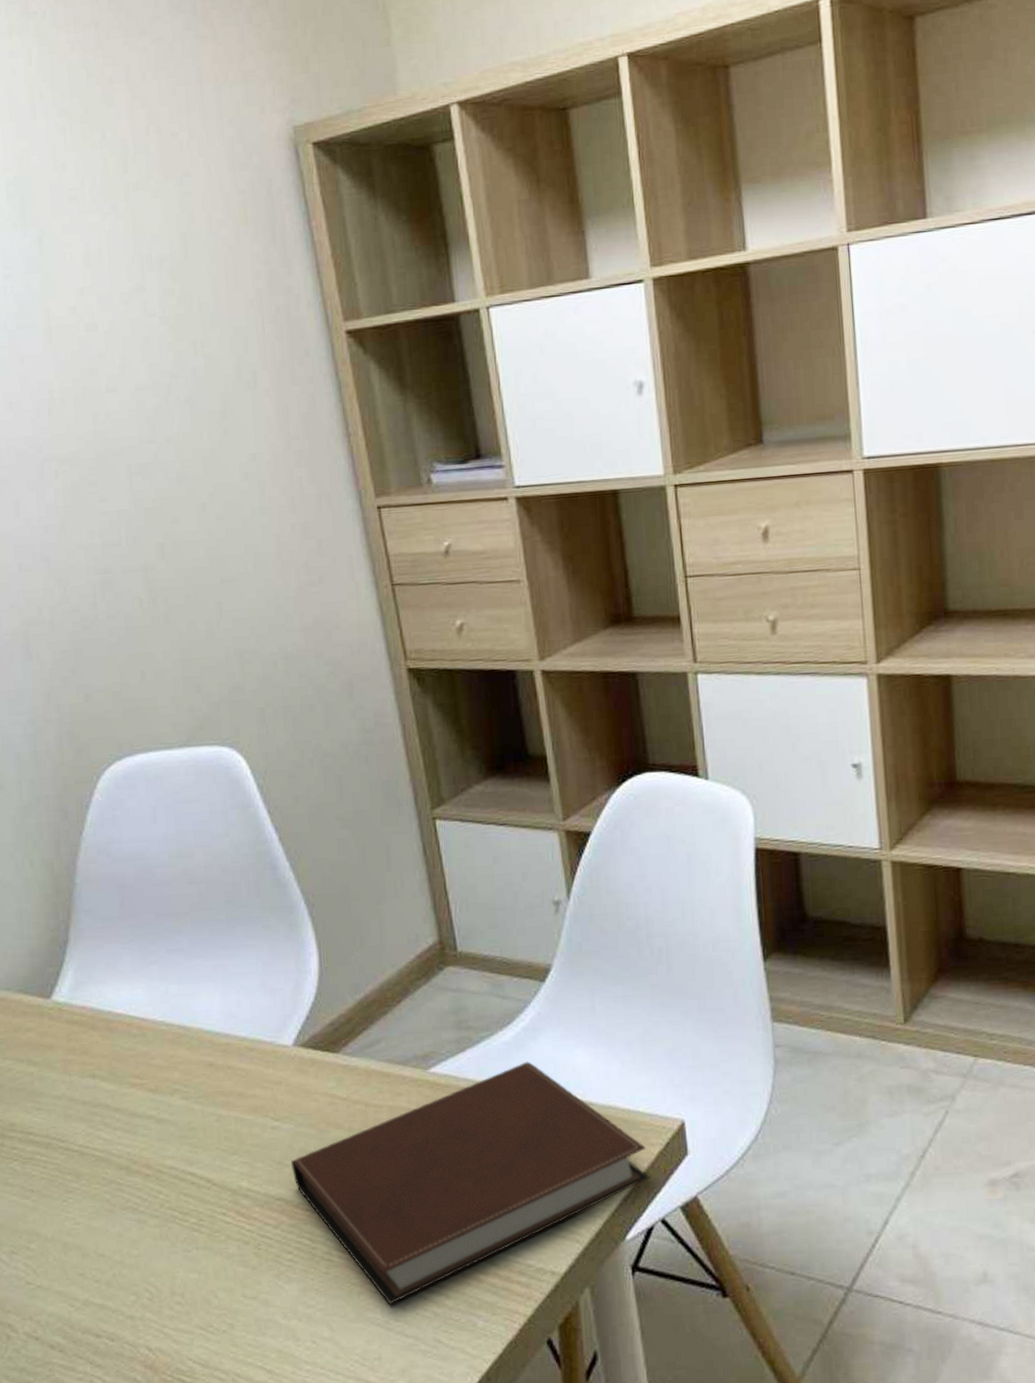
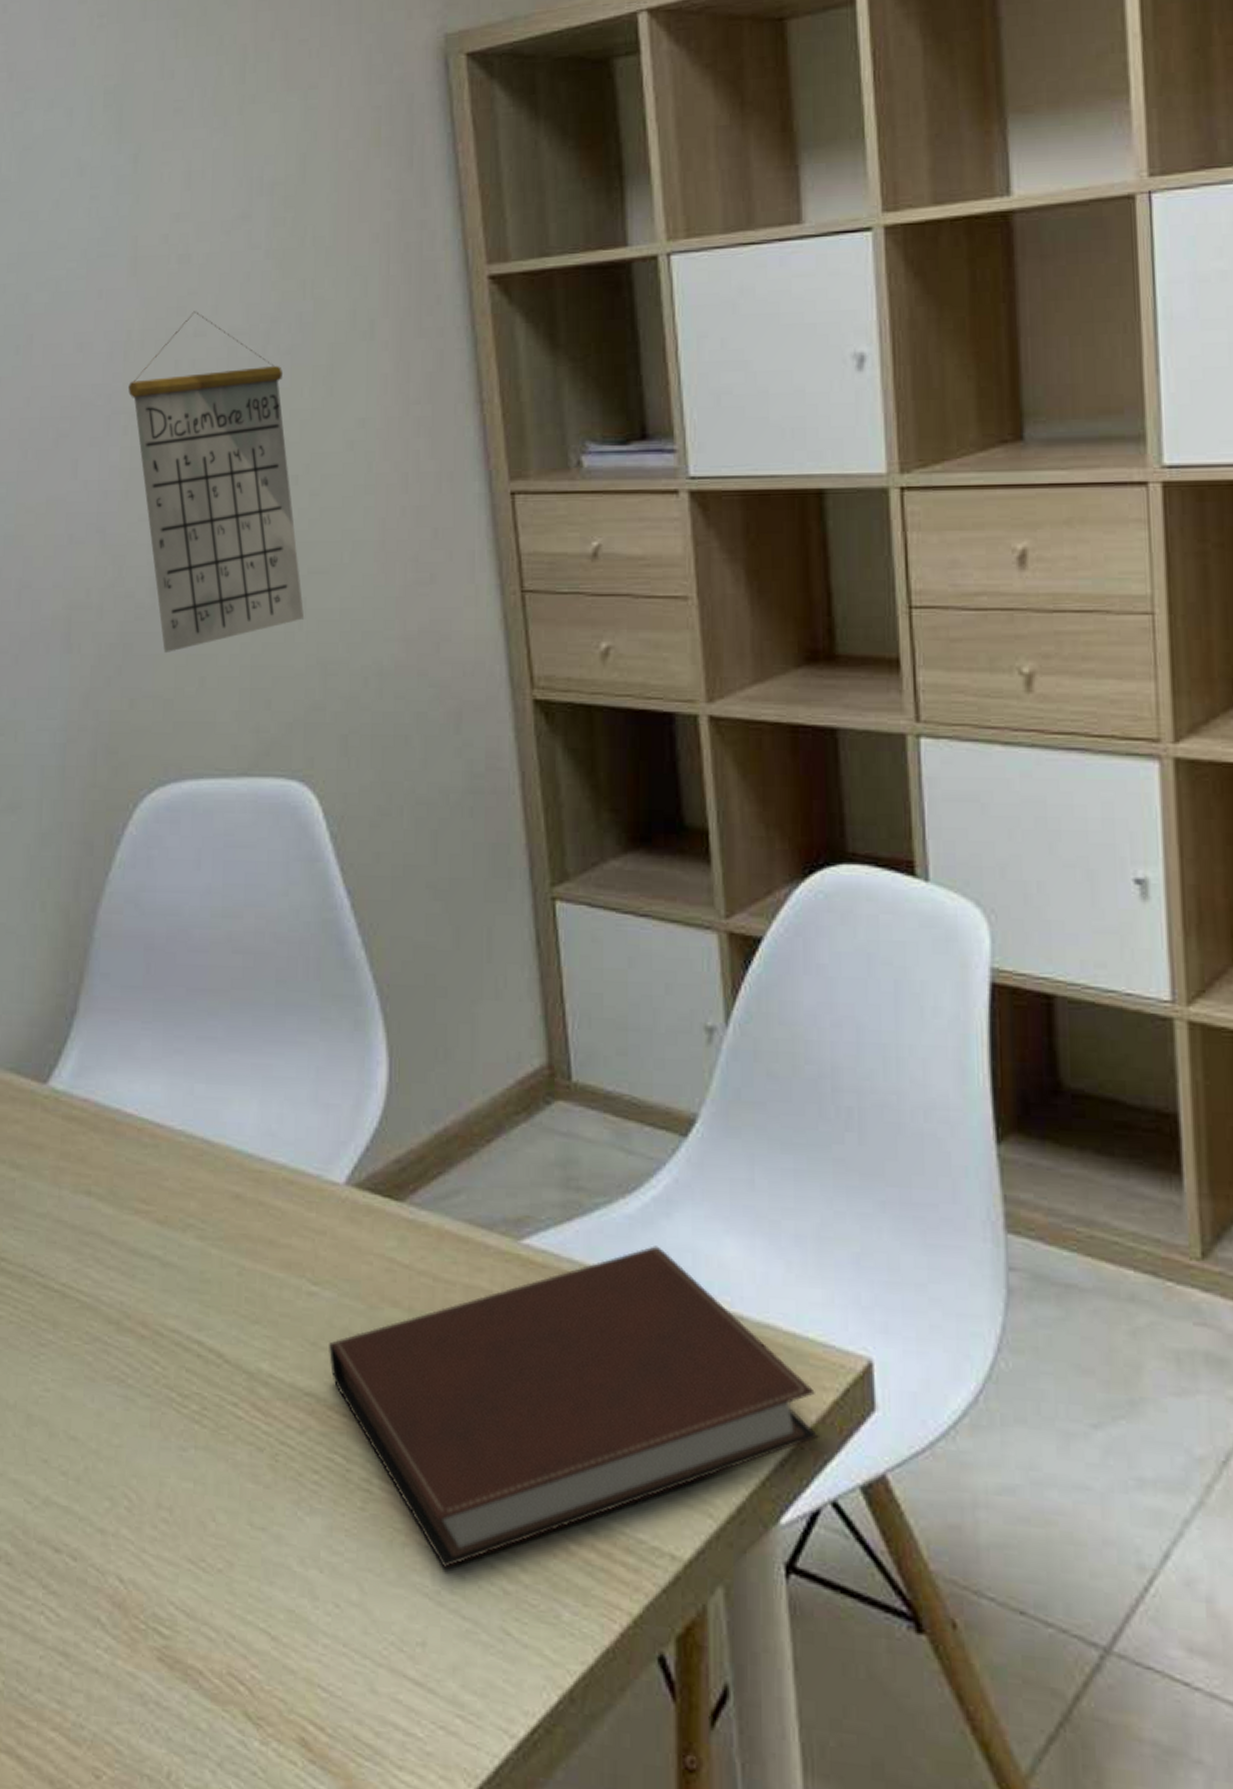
calendar: none [55,371,220,654] -> present [128,311,304,652]

